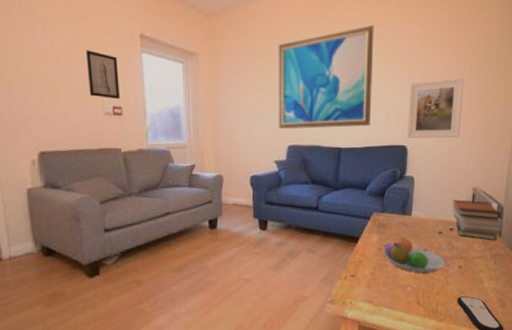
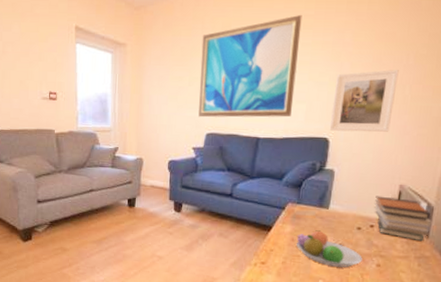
wall art: present [86,50,121,100] -> none [28,41,56,86]

